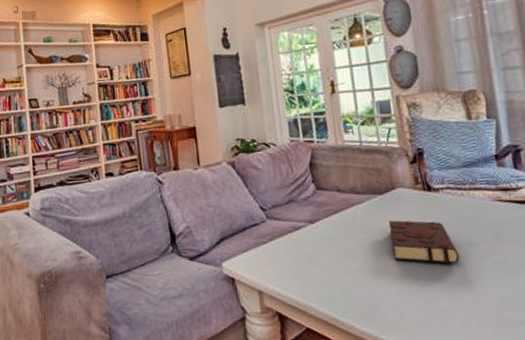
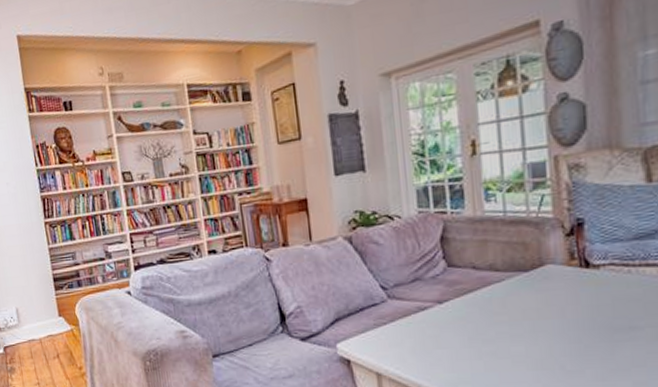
book: present [388,220,460,265] -> none [532,300,618,350]

